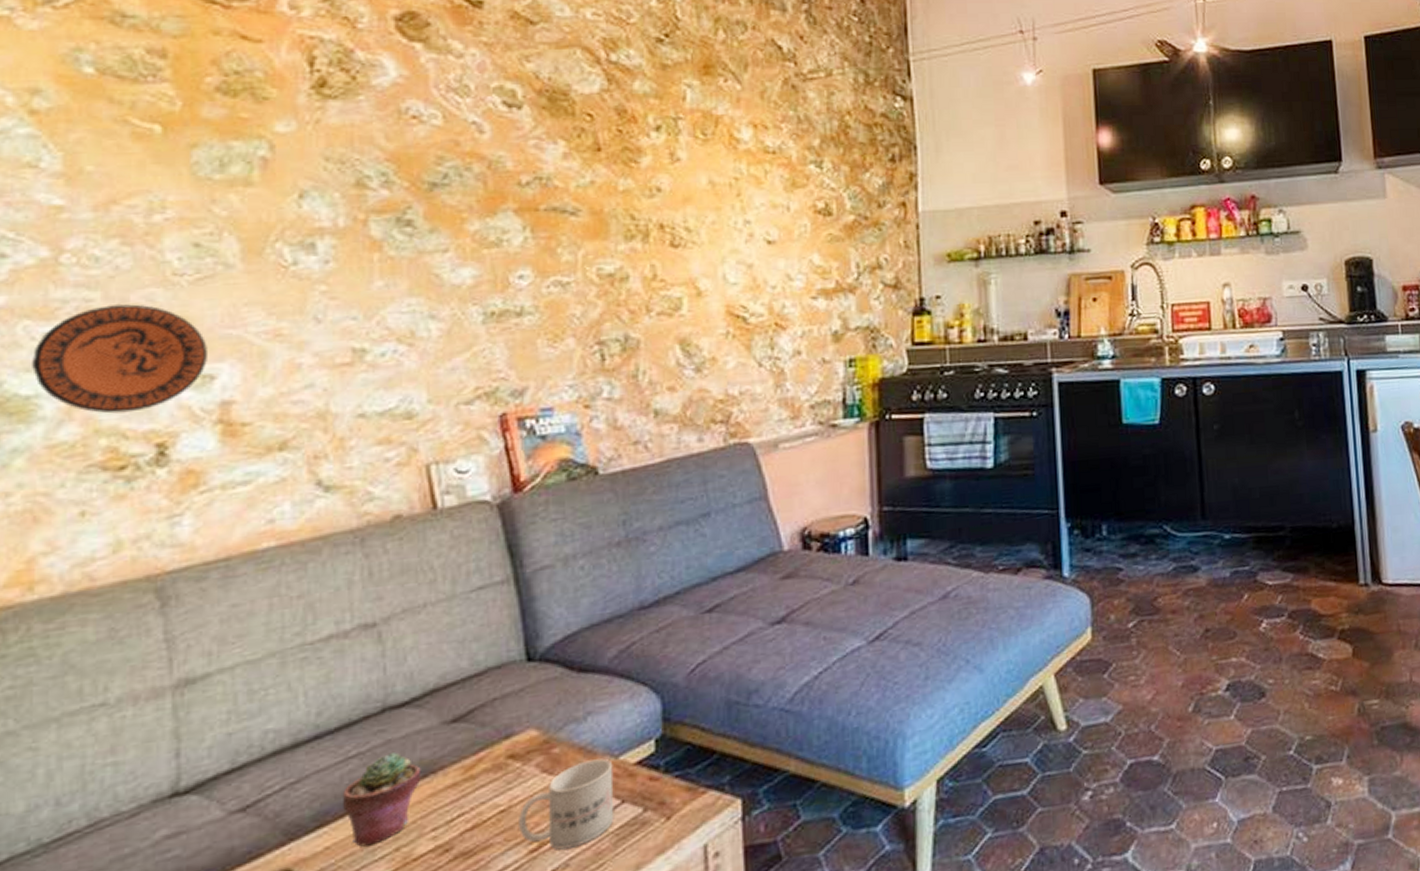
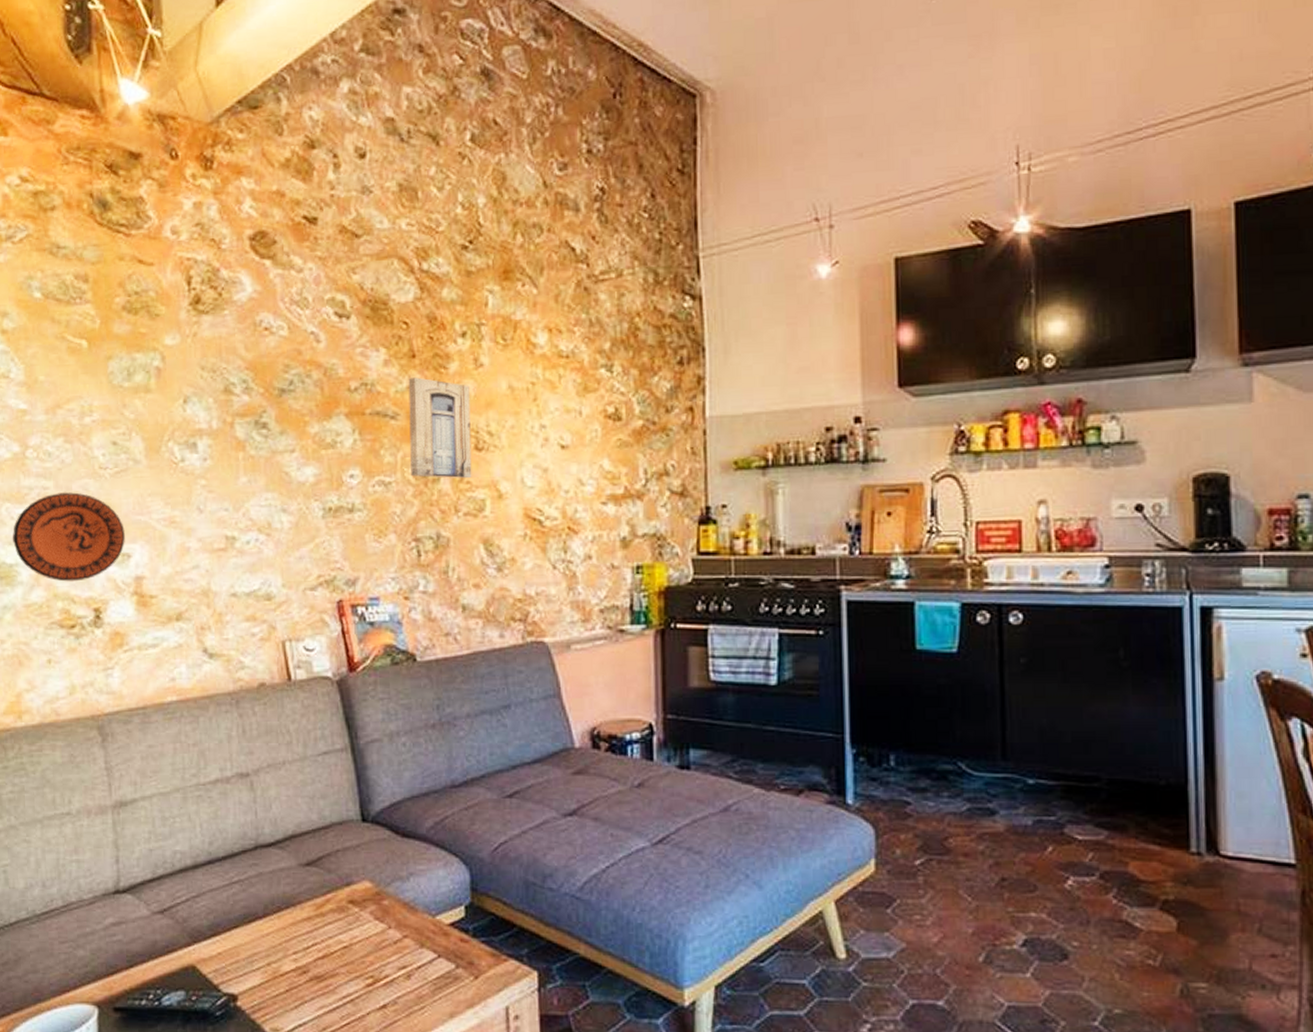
potted succulent: present [343,752,421,847] -> none [229,884,285,957]
mug: present [519,758,614,850] -> none [358,915,432,989]
wall art: none [592,171,667,277] -> present [408,377,472,479]

